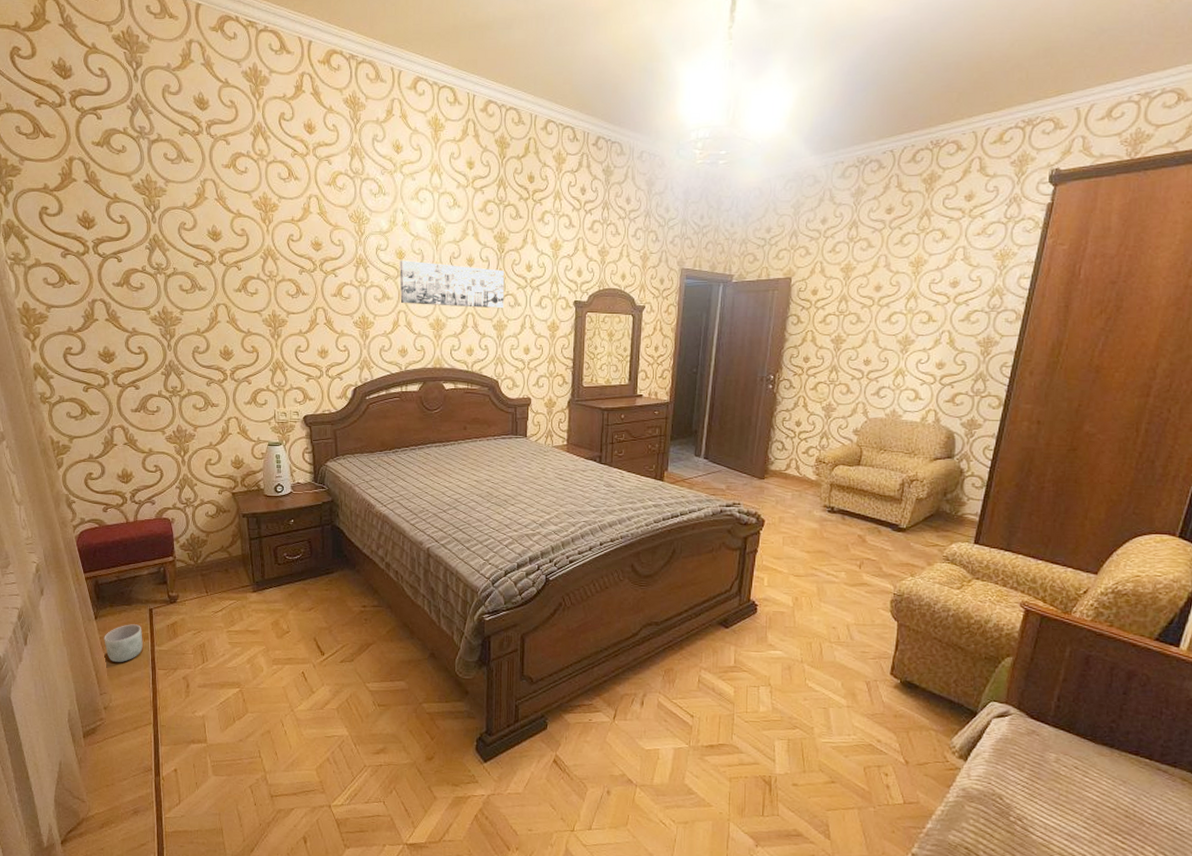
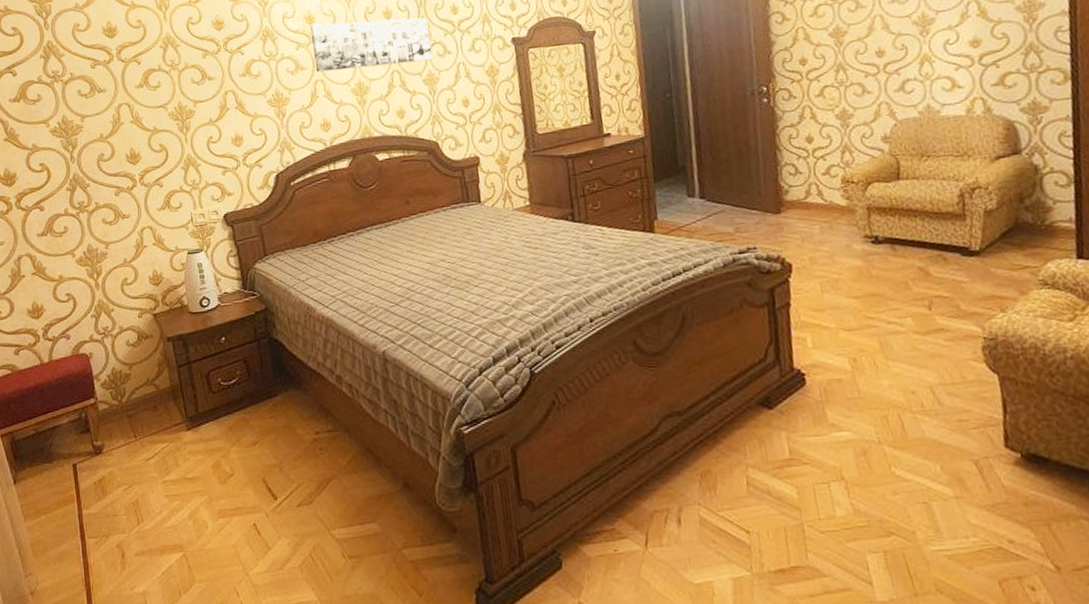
planter: present [104,624,143,662] -> none [25,485,69,534]

